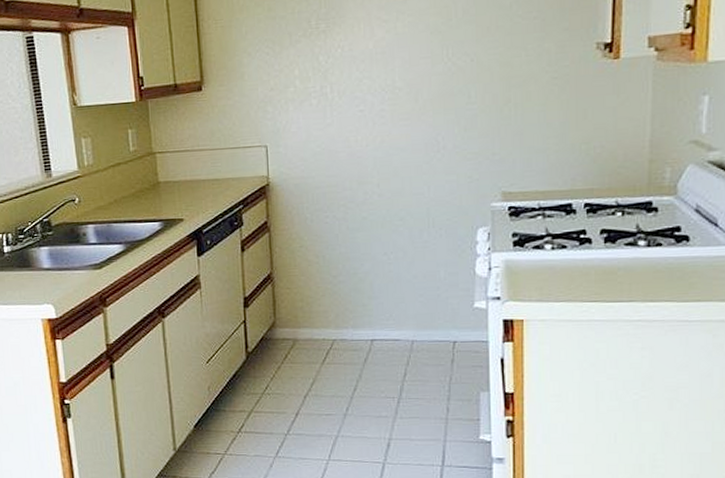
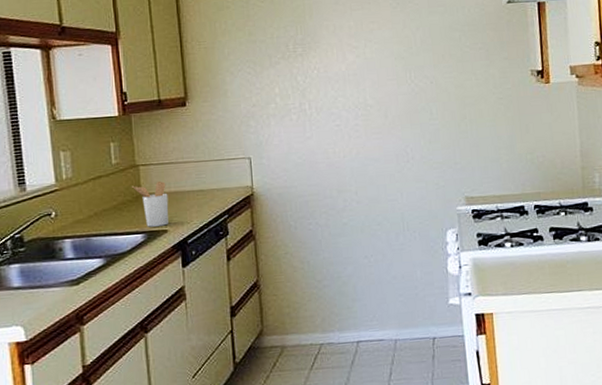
utensil holder: none [148,169,185,215] -> present [131,181,169,227]

